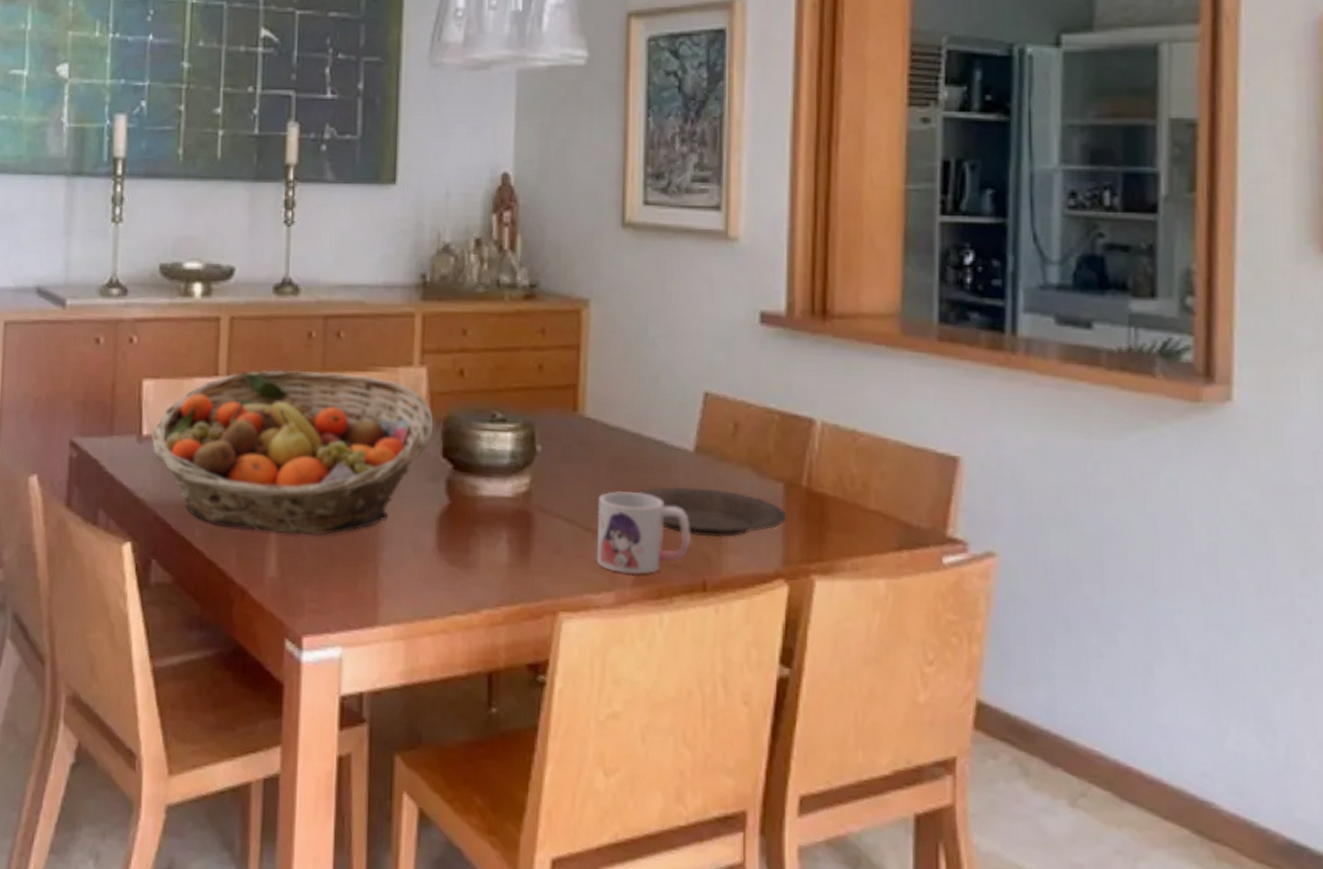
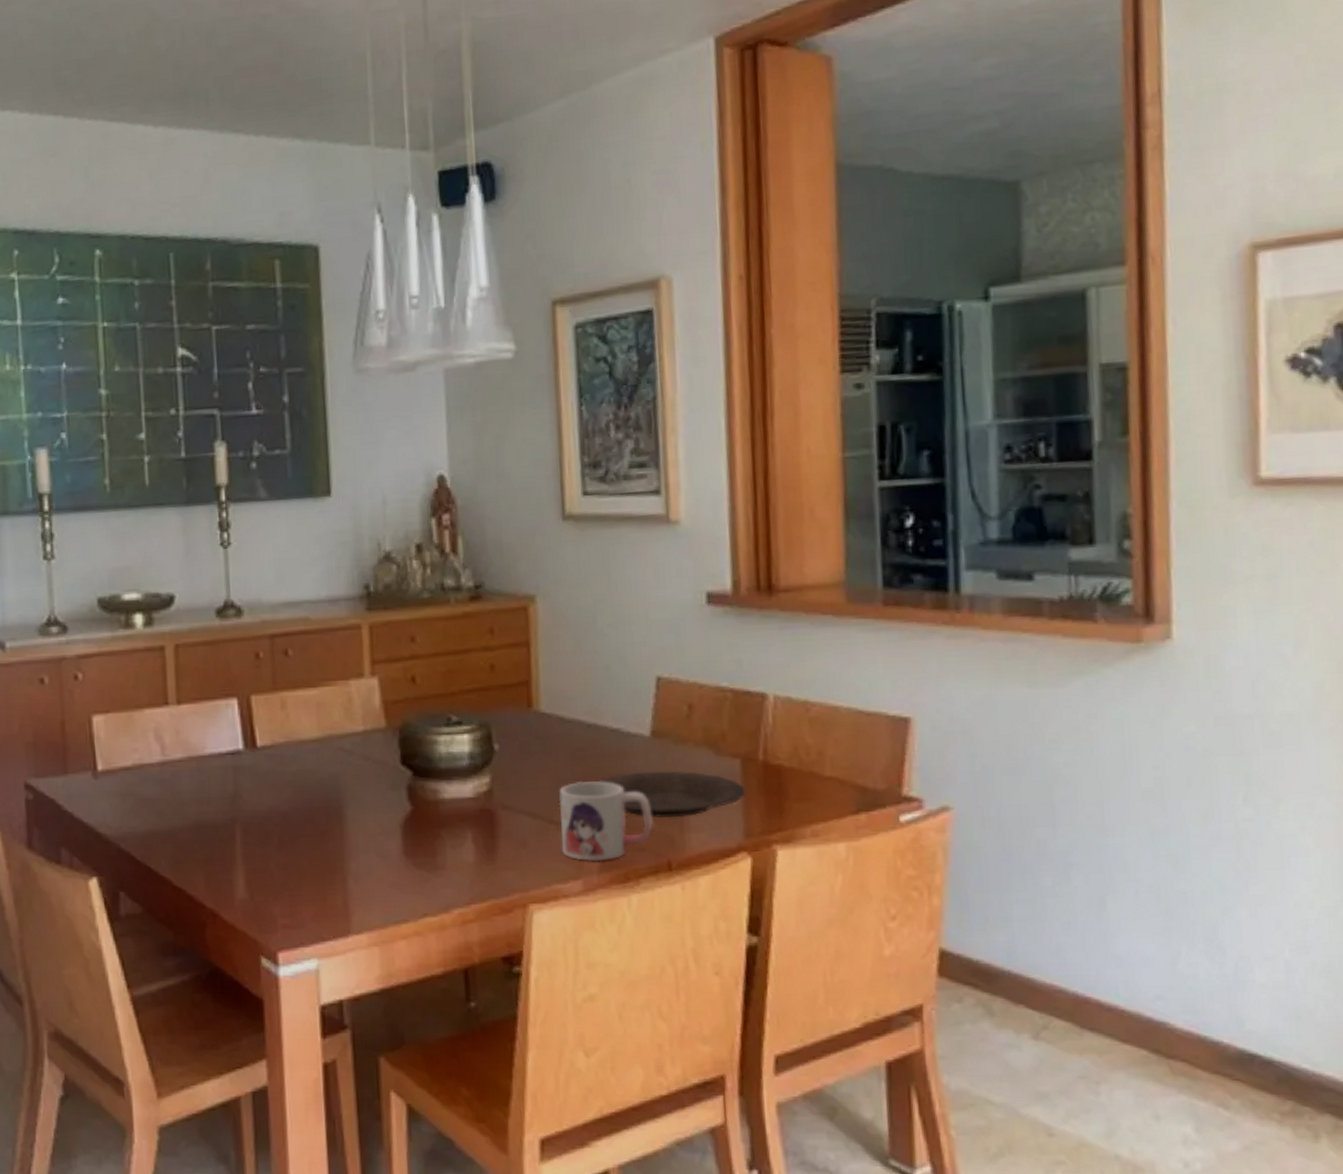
fruit basket: present [151,370,434,535] -> none [106,691,391,855]

